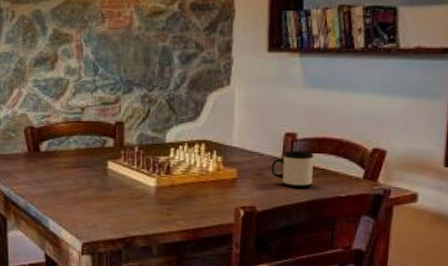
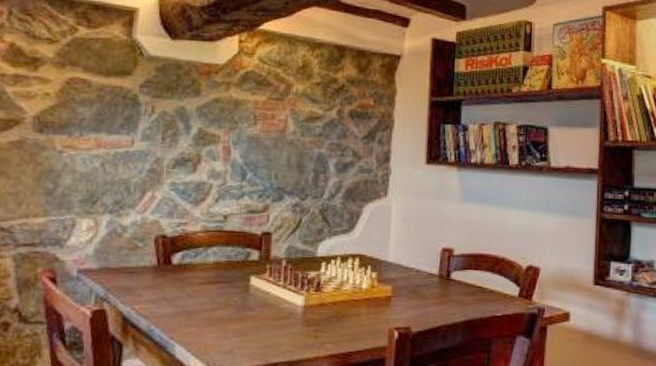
mug: present [271,150,314,188] -> none [427,266,470,307]

